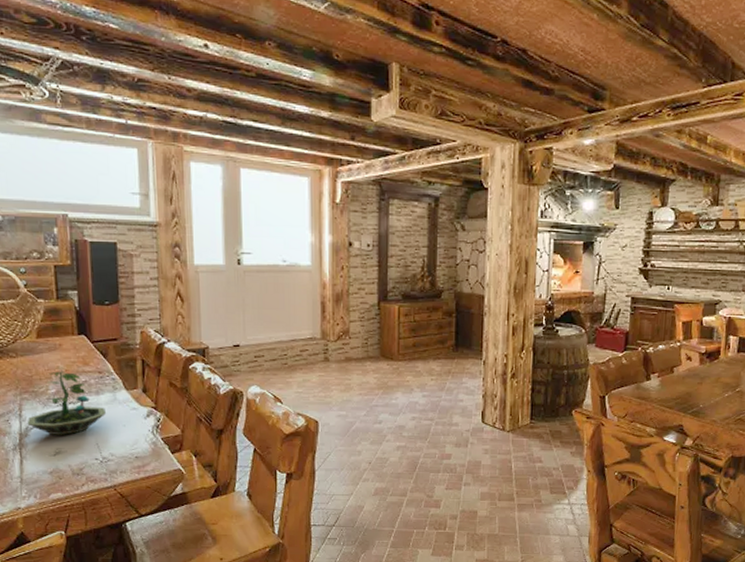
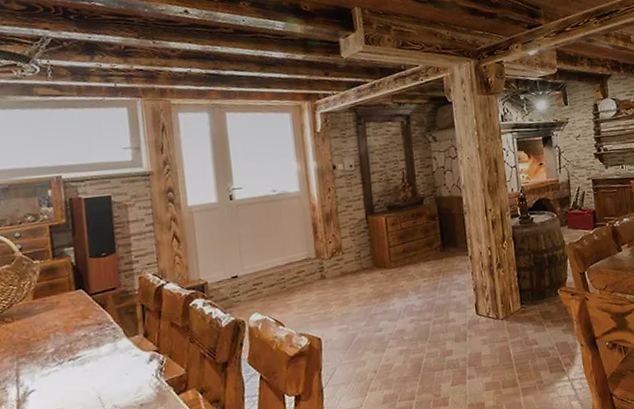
terrarium: present [27,371,106,435] -> none [24,328,107,396]

